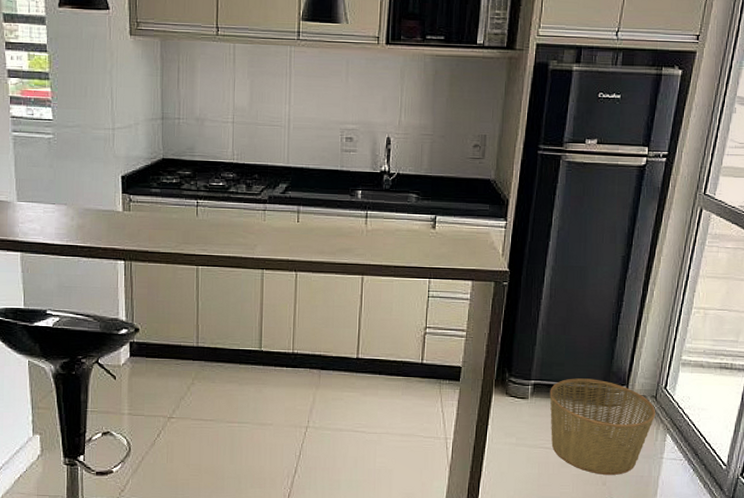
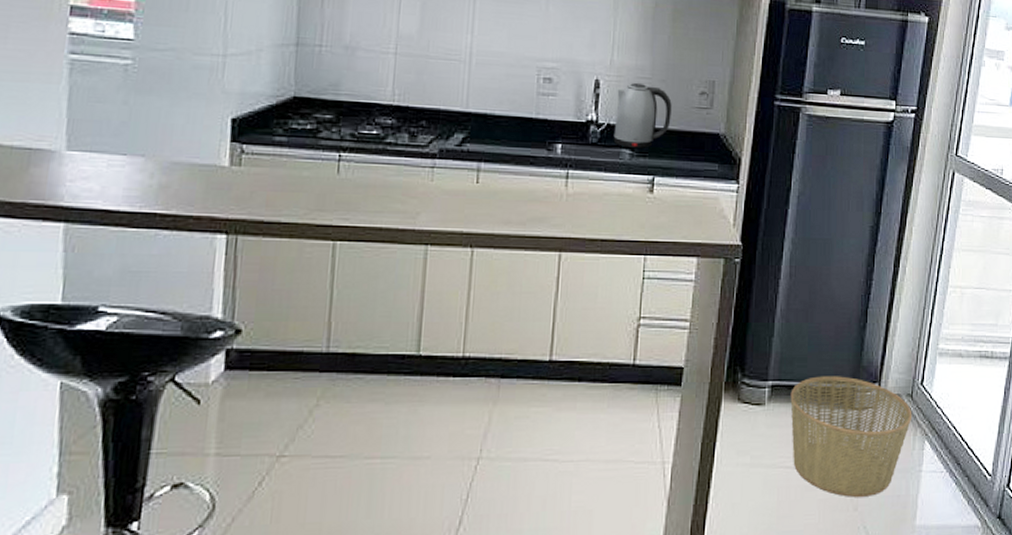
kettle: none [402,138,450,193] -> present [613,82,672,148]

